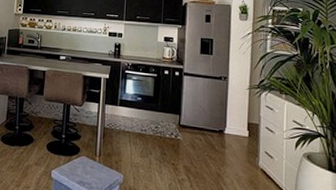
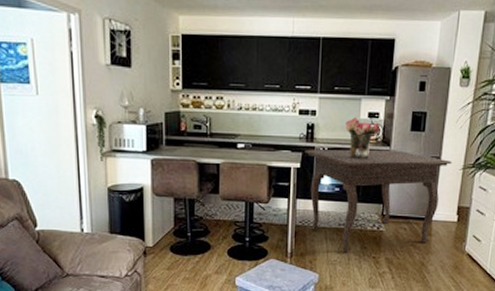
dining table: none [113,64,239,157] -> present [305,149,452,253]
bouquet: none [146,40,176,75] -> present [345,117,382,159]

